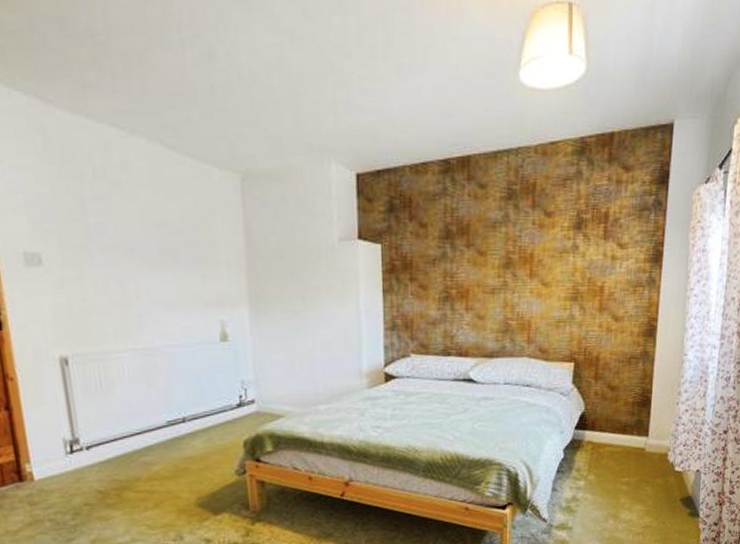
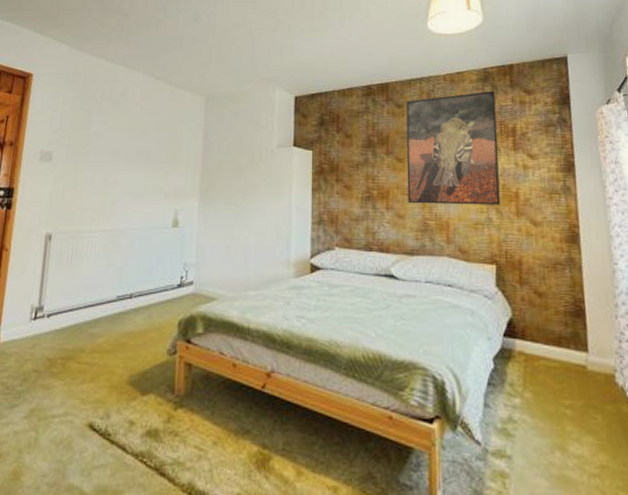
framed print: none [489,166,591,303] -> present [406,91,501,205]

